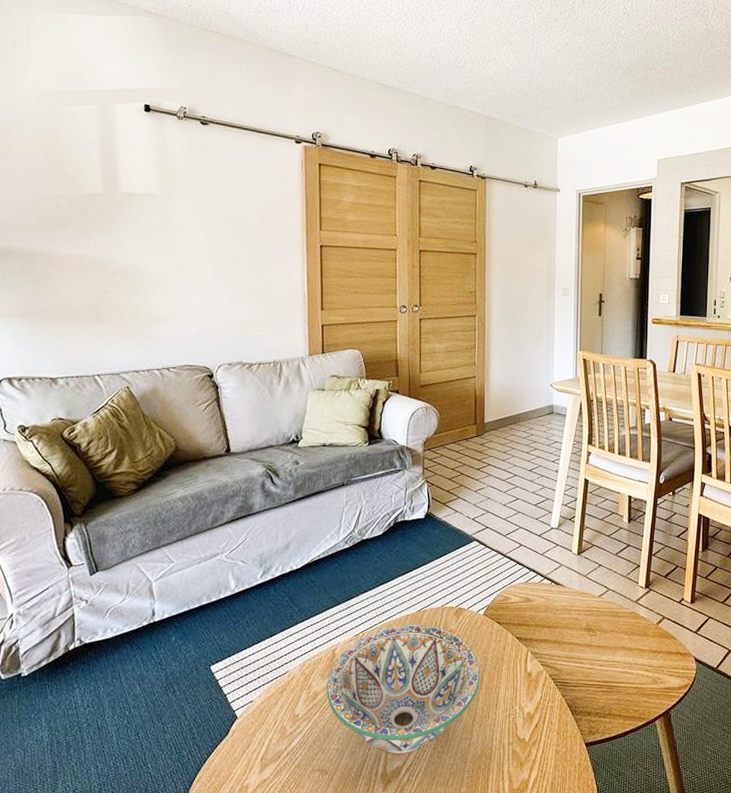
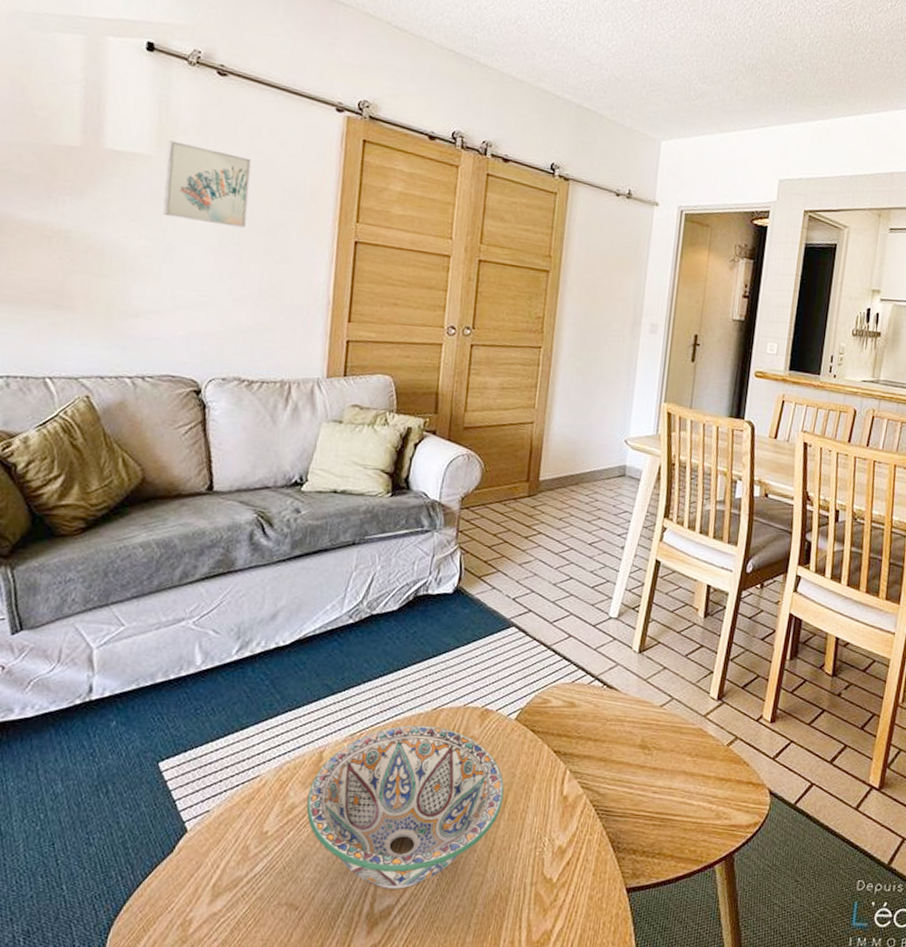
wall art: none [168,181,235,244] -> present [162,141,251,228]

